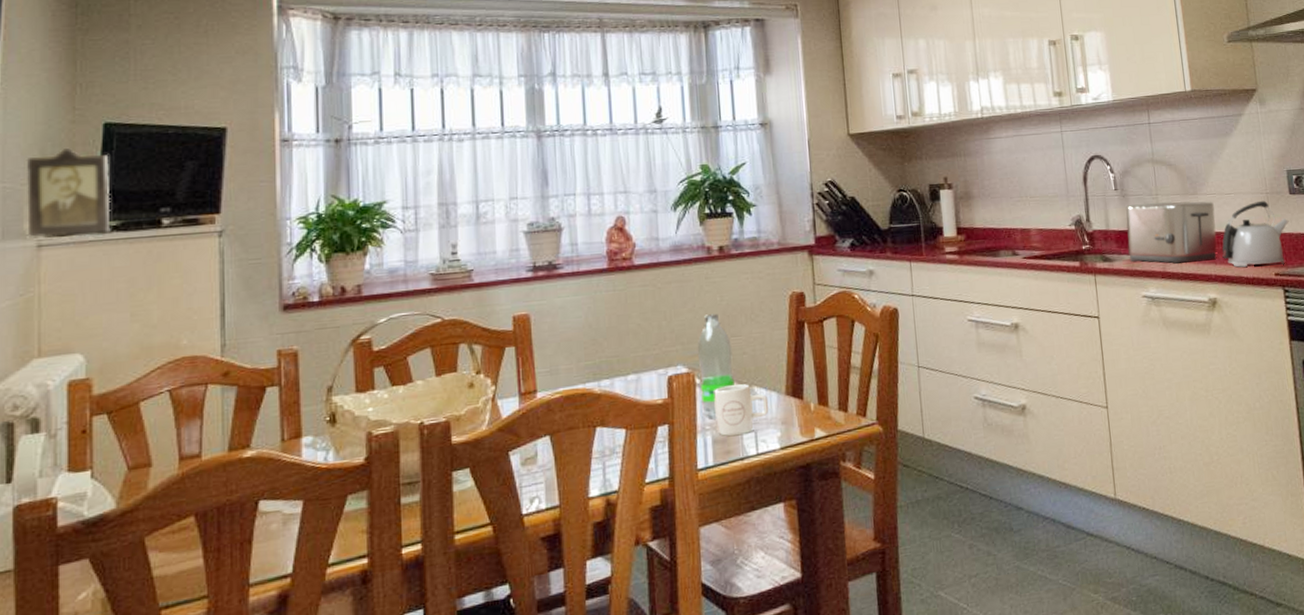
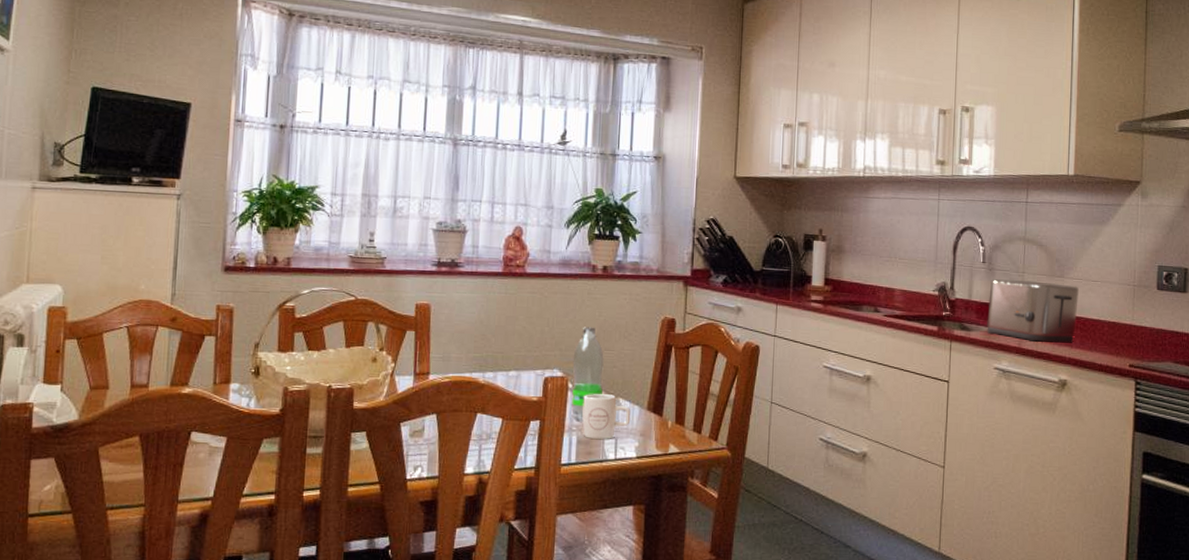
photo frame: present [26,147,111,238] -> none [25,104,94,185]
kettle: present [1222,200,1289,268] -> none [1079,292,1152,357]

